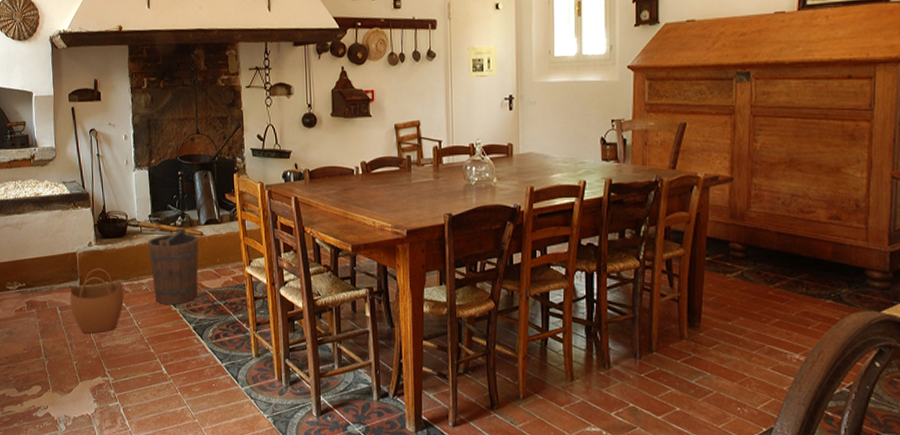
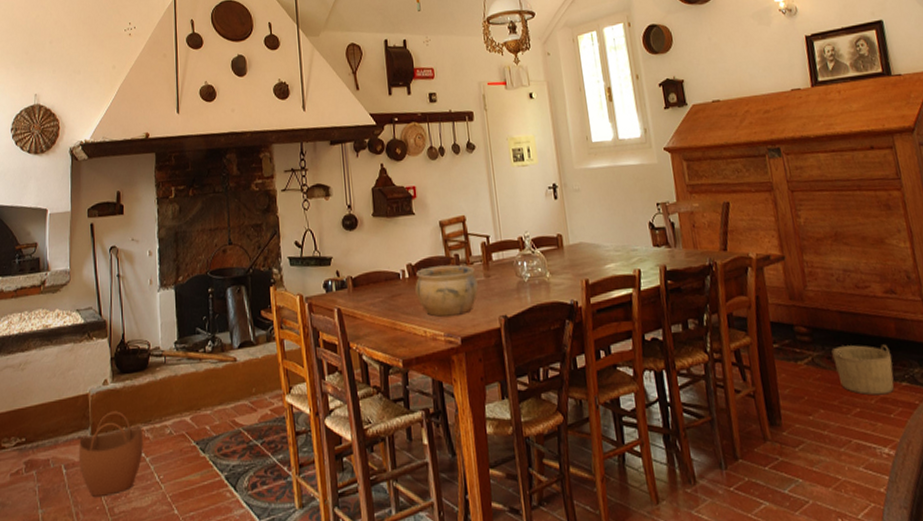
wooden bucket: present [148,228,199,305] -> none [173,354,232,451]
ceramic bowl: none [367,165,427,212] -> present [415,264,478,318]
basket: none [763,264,823,309] -> present [831,344,894,395]

